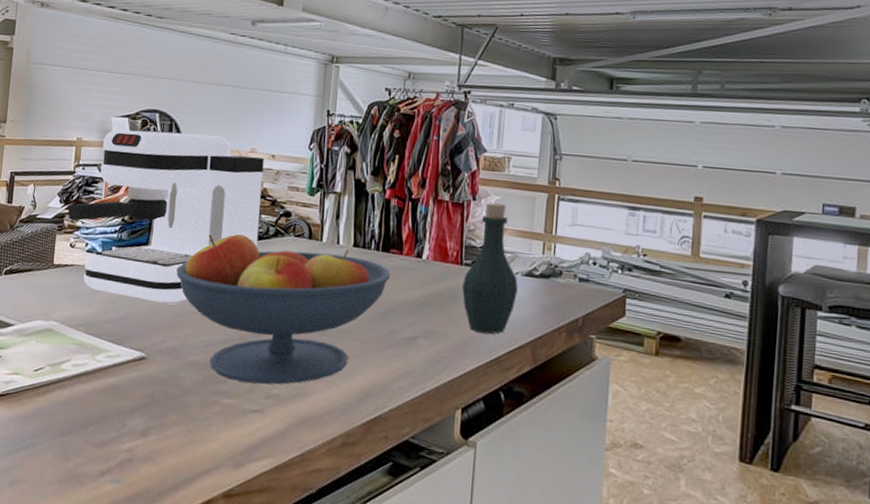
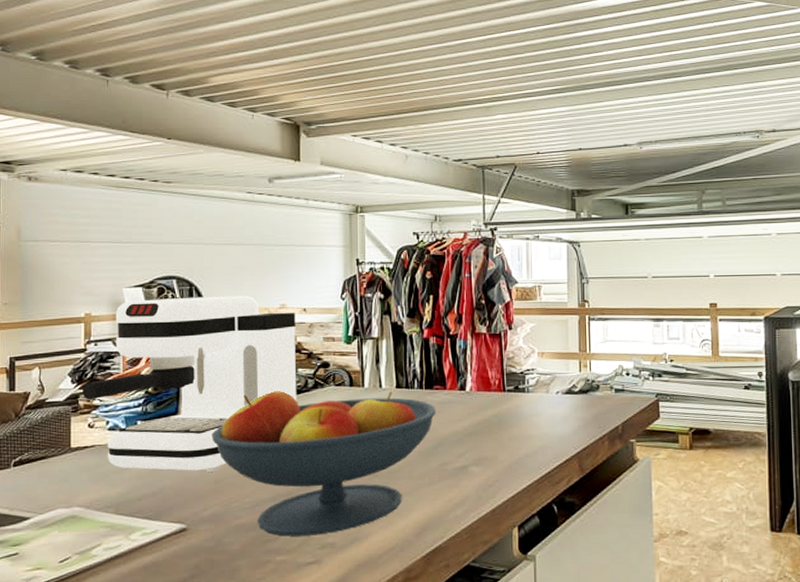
bottle: present [462,203,518,335] -> none [507,330,560,453]

